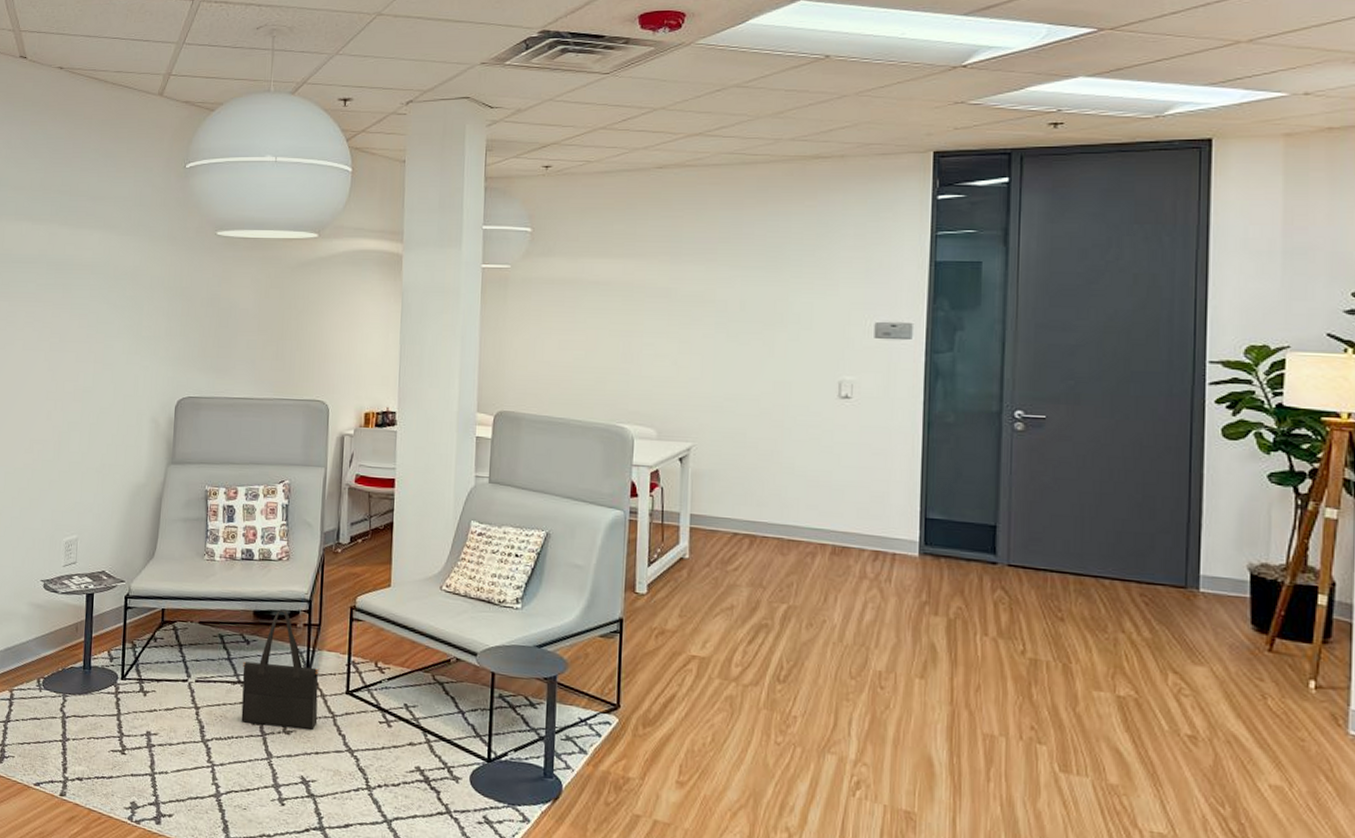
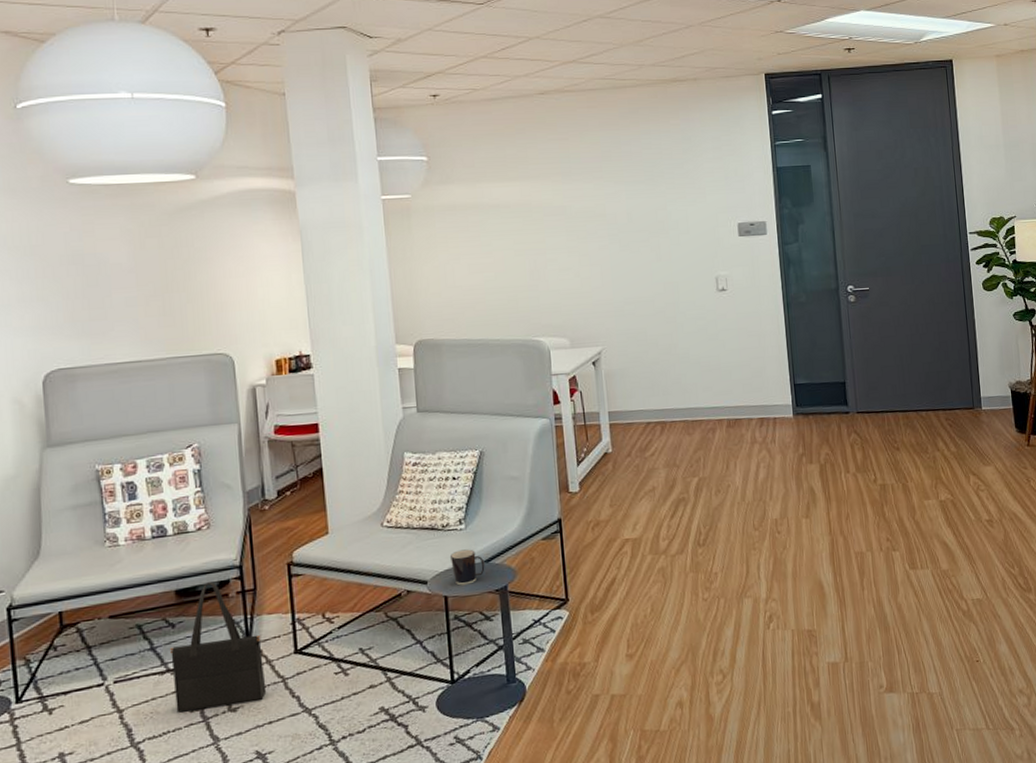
mug: none [502,629,537,666] -> present [449,549,485,586]

